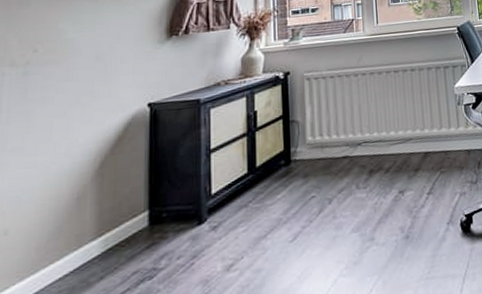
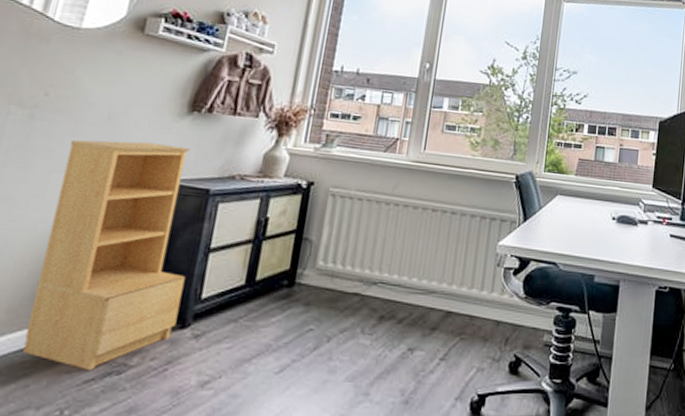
bookshelf: none [57,68,194,284] -> present [23,140,190,370]

